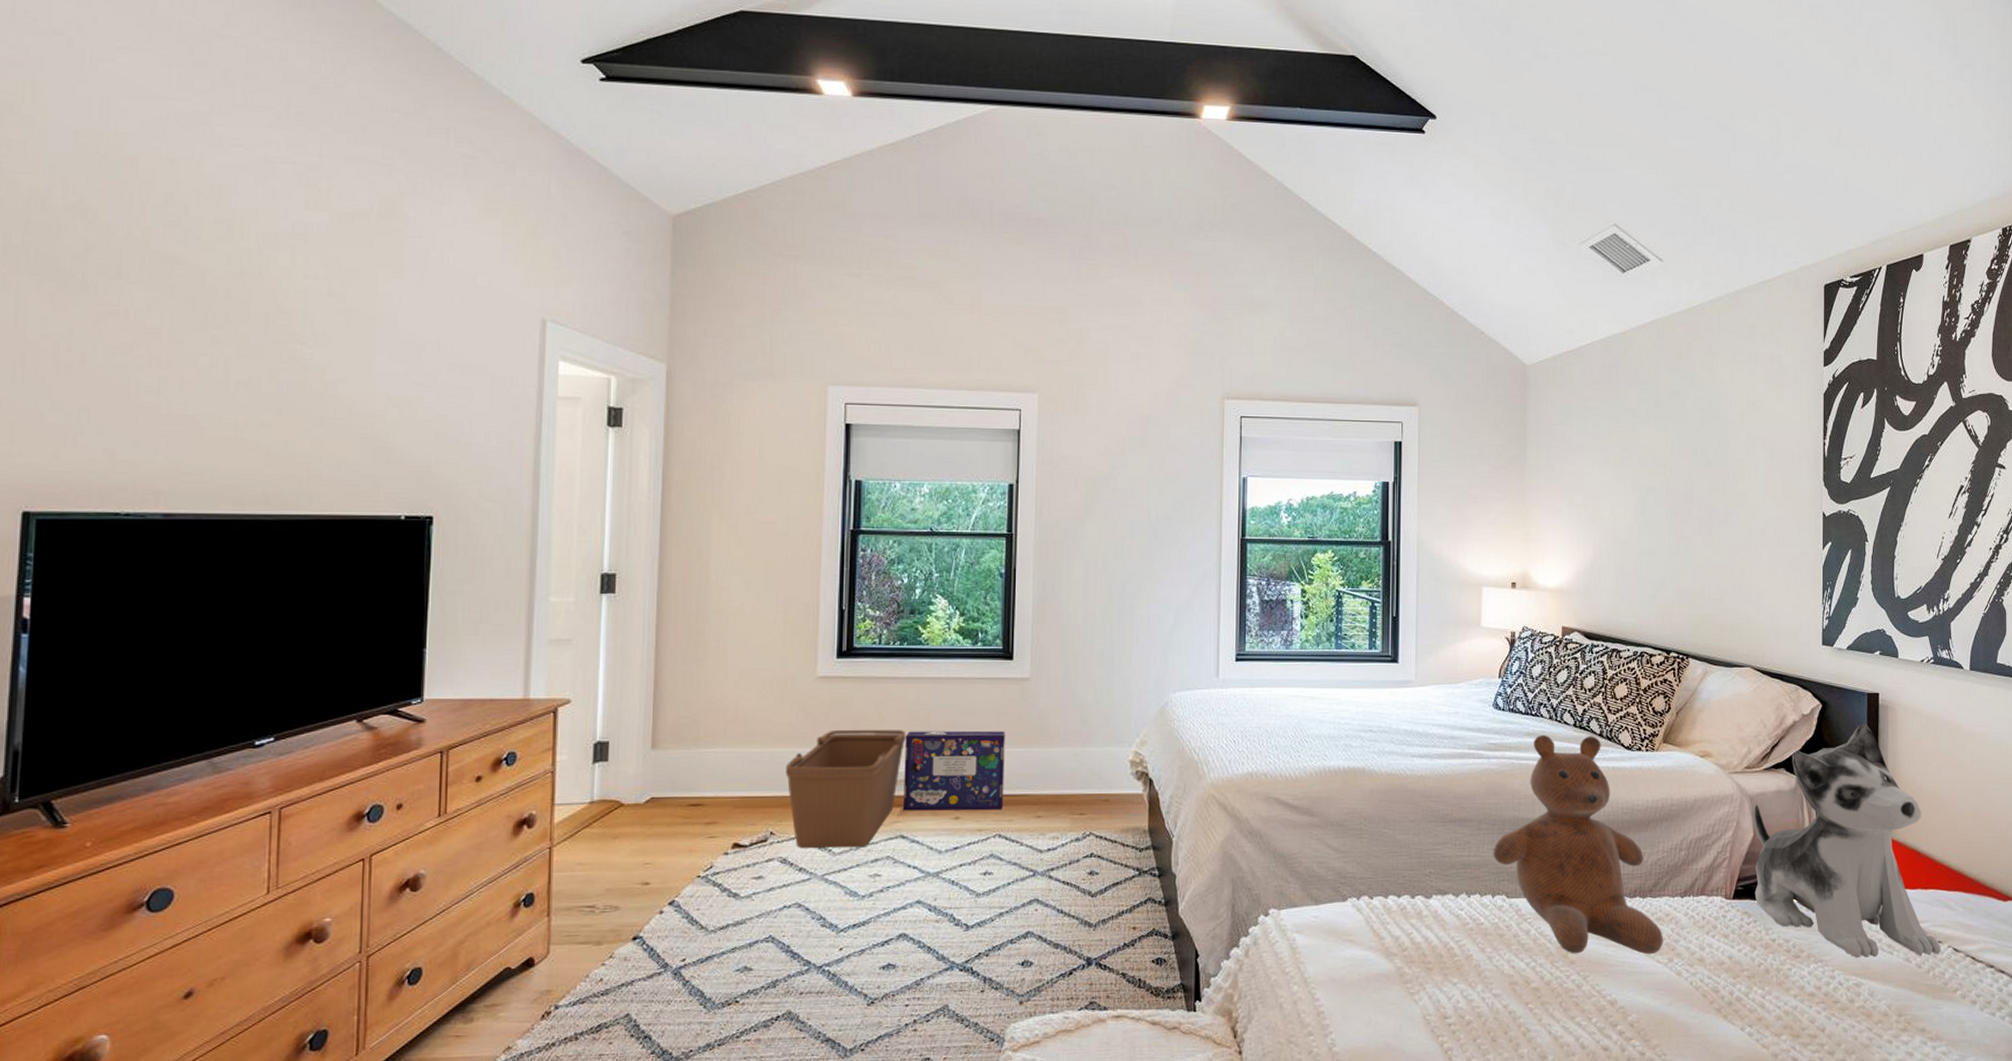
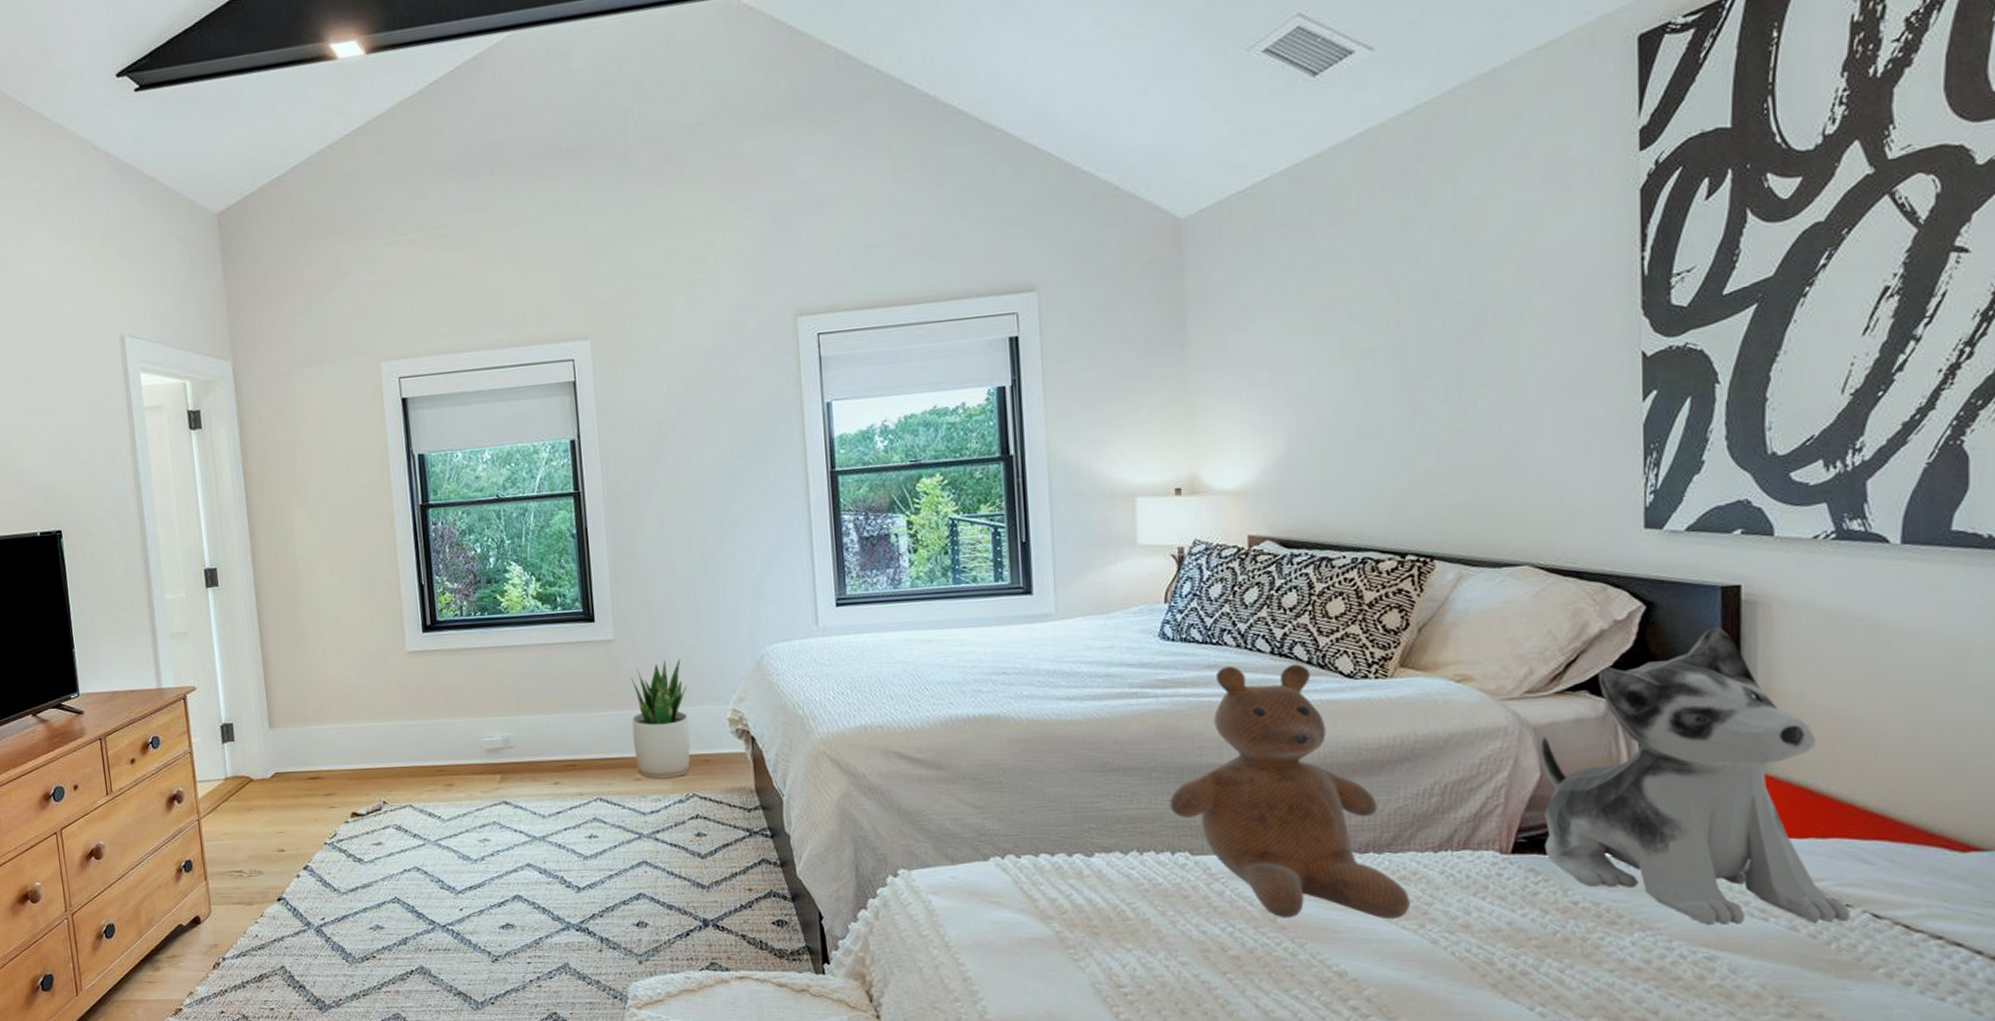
bicycle basket: present [786,729,906,848] -> none [389,699,498,816]
toy box: present [902,730,1005,811] -> none [496,695,602,778]
planter: none [1038,701,1095,817] -> present [630,659,691,779]

